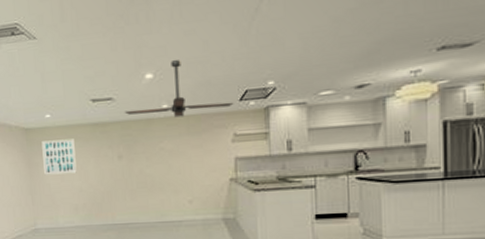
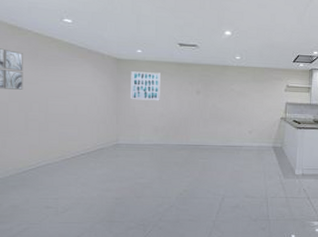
ceiling fan: present [125,59,234,118] -> none [206,24,289,68]

